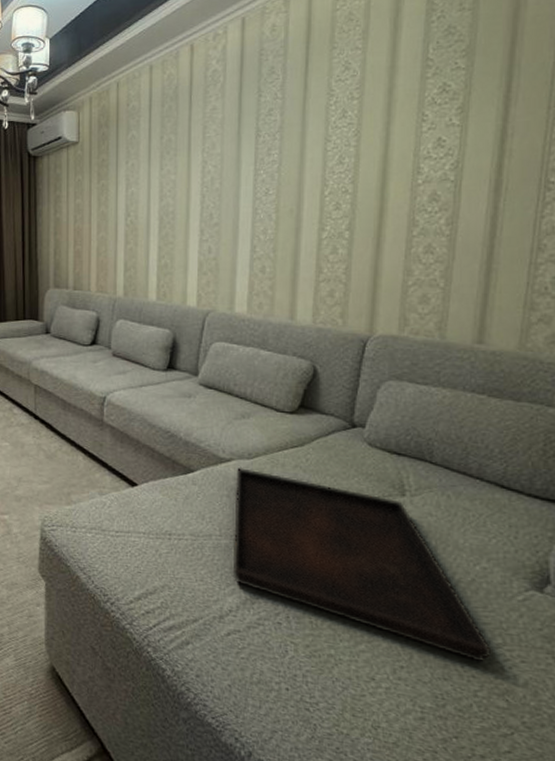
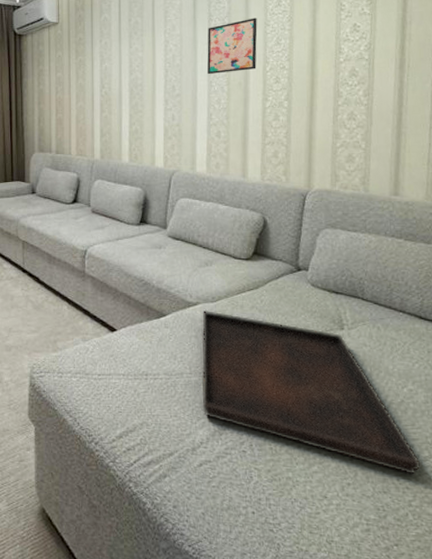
wall art: none [253,132,316,201] -> present [207,17,258,75]

